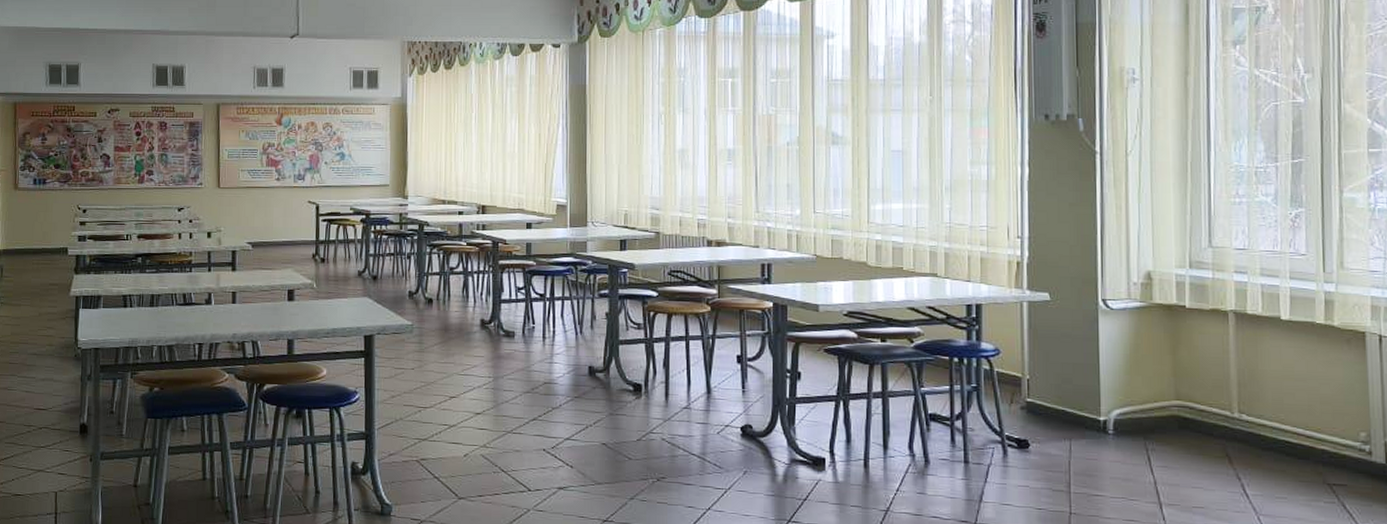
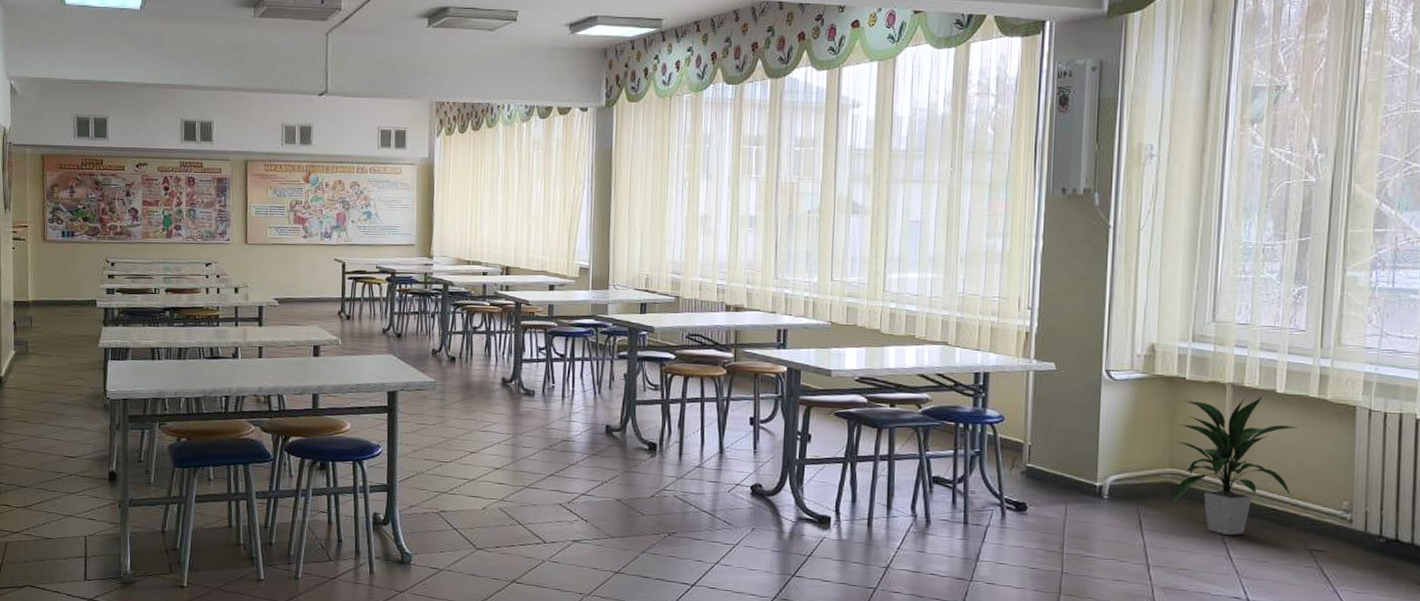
indoor plant: none [1179,324,1306,470] -> present [1172,397,1297,535]

